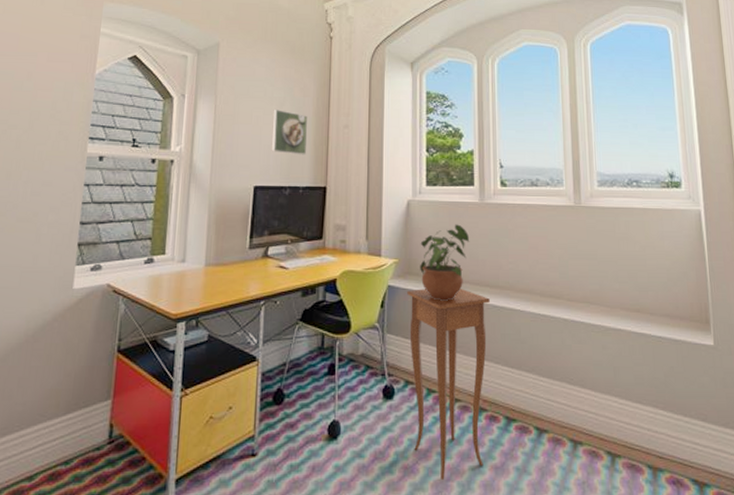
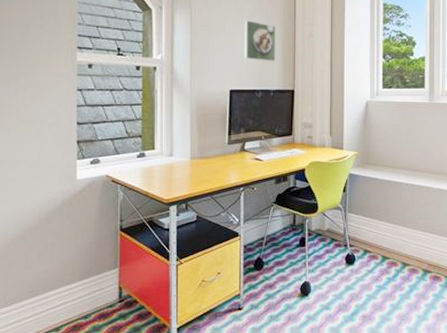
side table: present [407,289,490,481] -> none [366,176,436,326]
potted plant: present [420,224,470,301] -> none [377,121,420,186]

